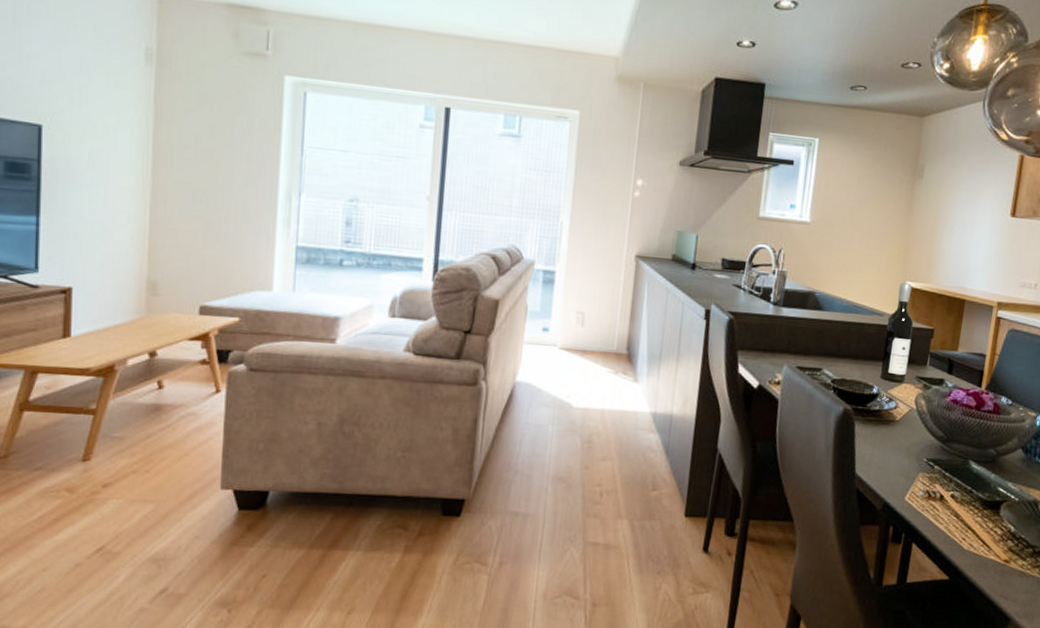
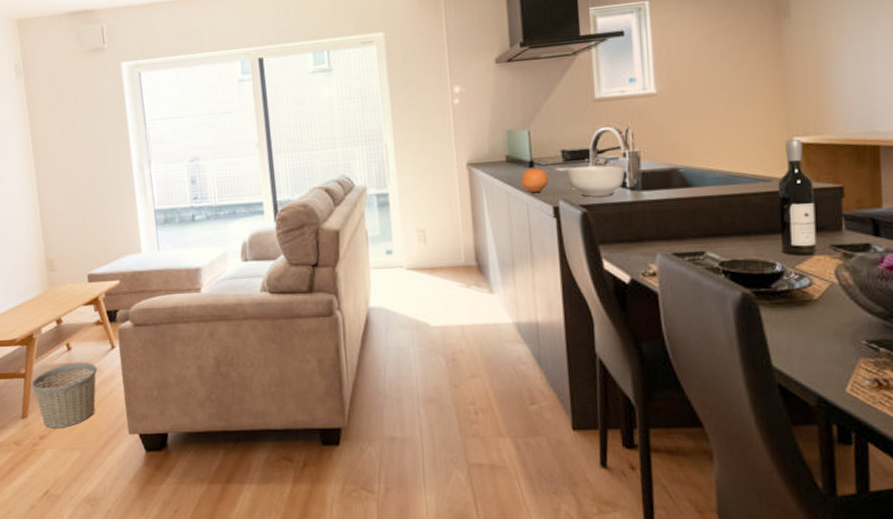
basket: none [102,404,193,477] -> present [31,362,98,429]
fruit: none [681,270,707,294] -> present [520,168,549,193]
bowl: none [722,275,773,307] -> present [566,165,626,197]

